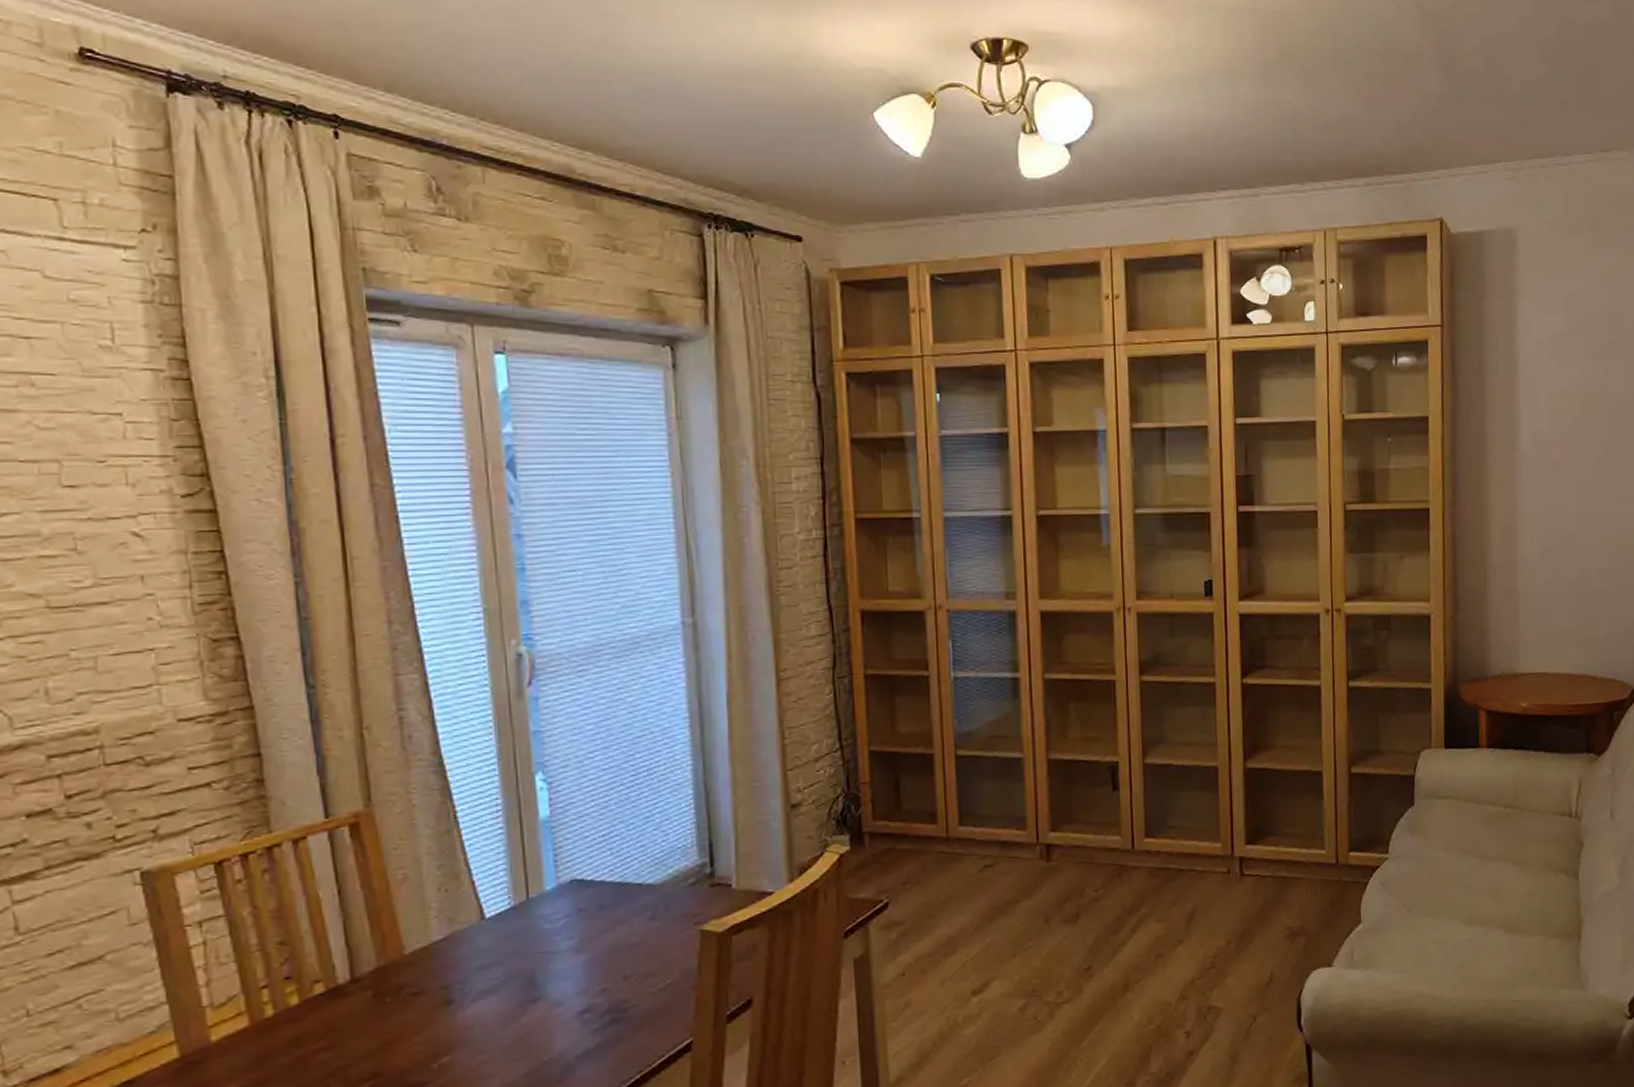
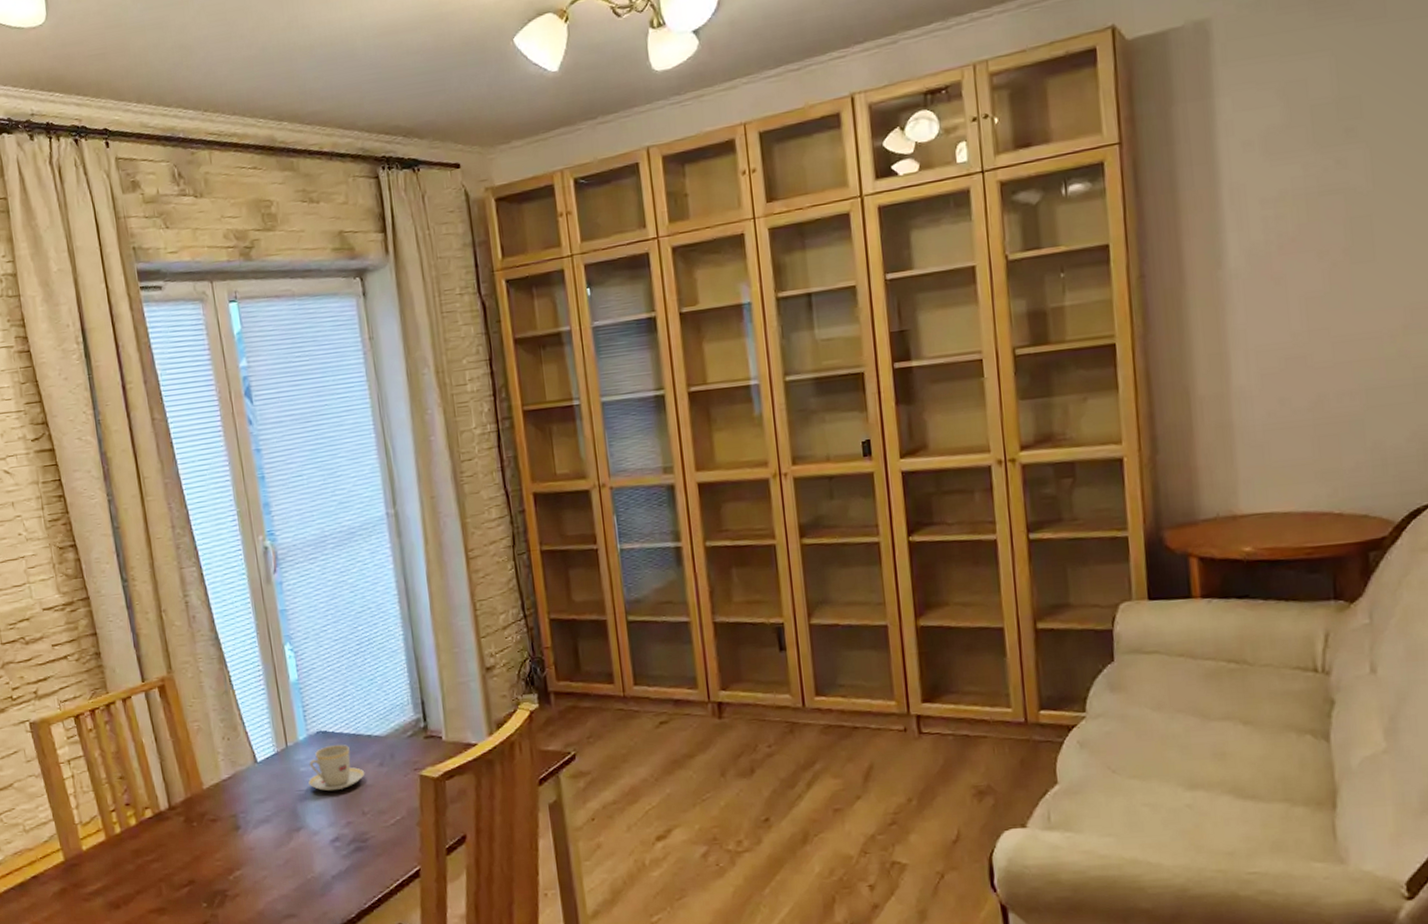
teacup: none [554,894,631,953] -> present [308,744,365,792]

